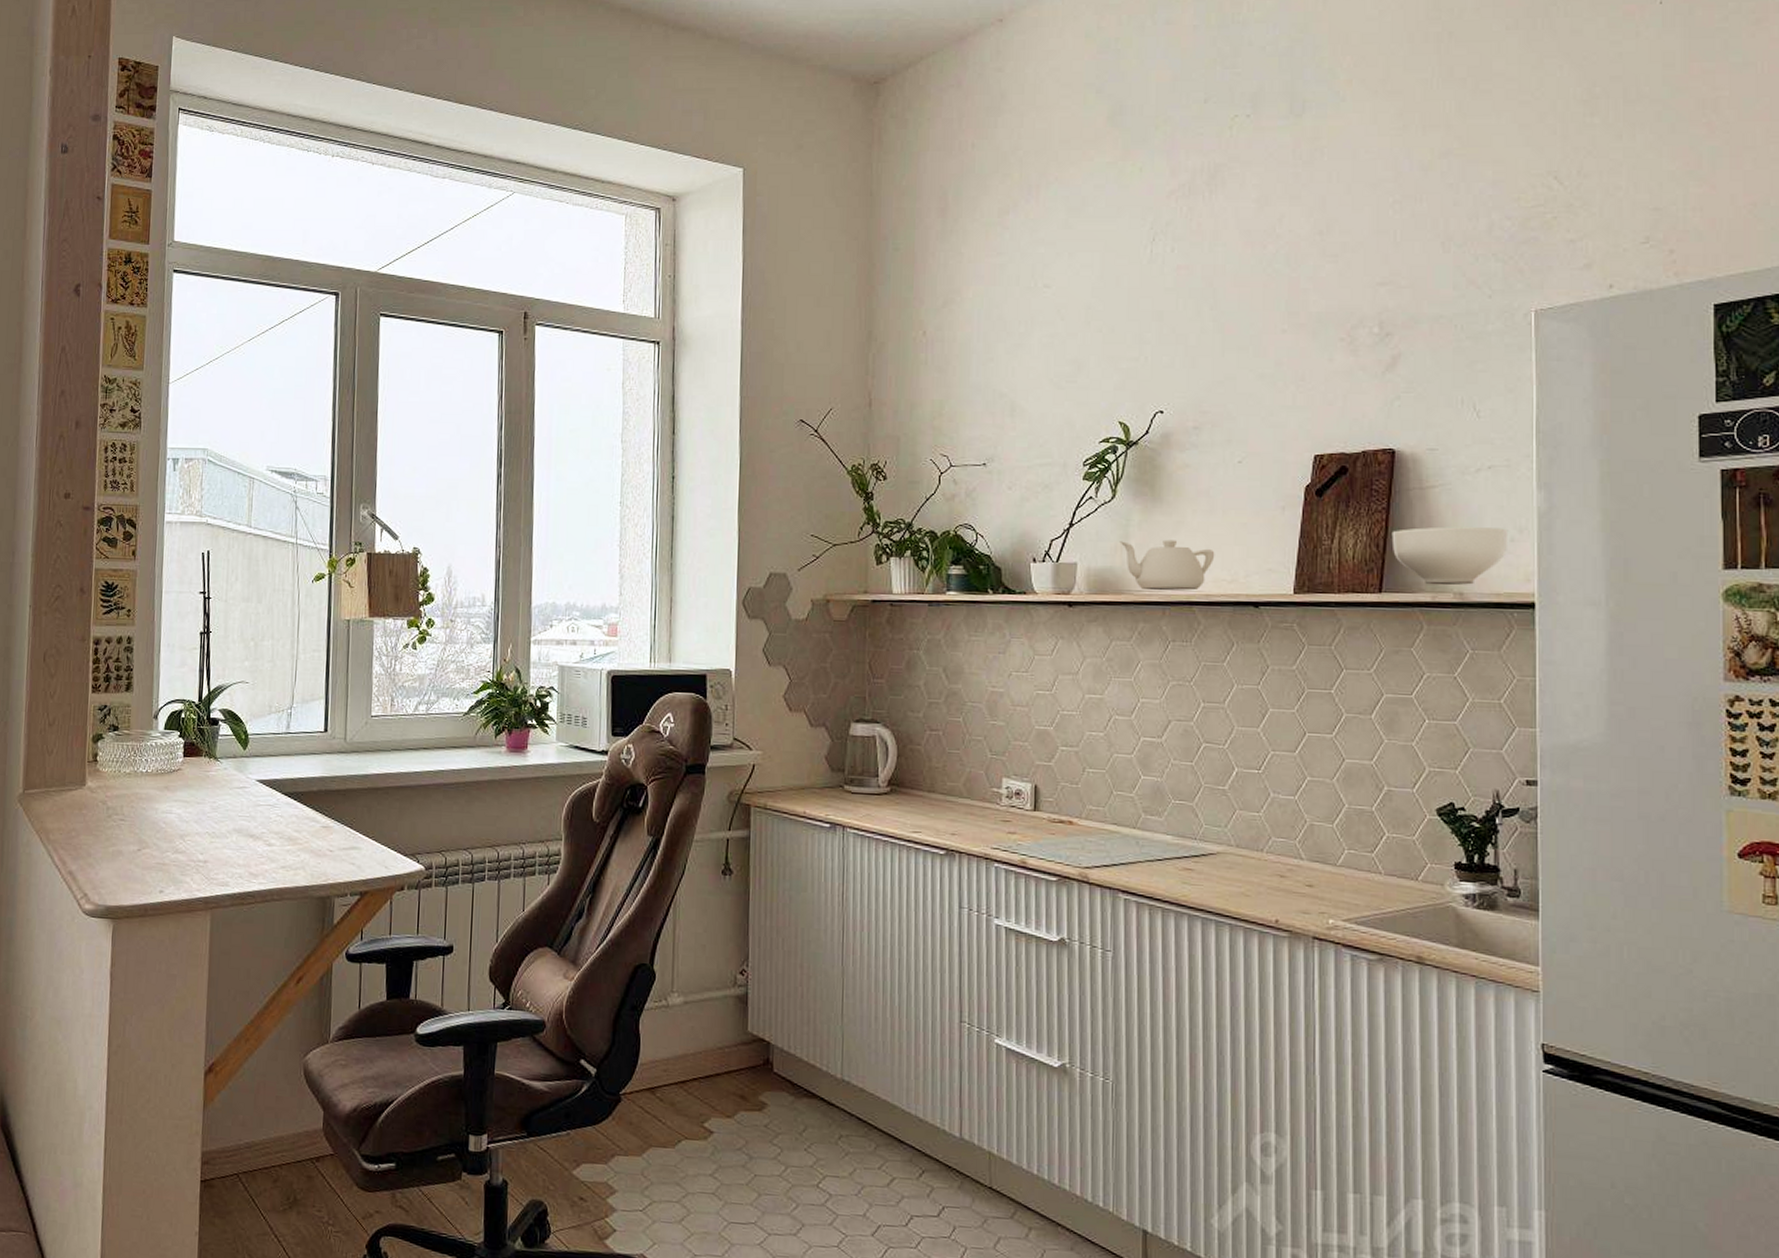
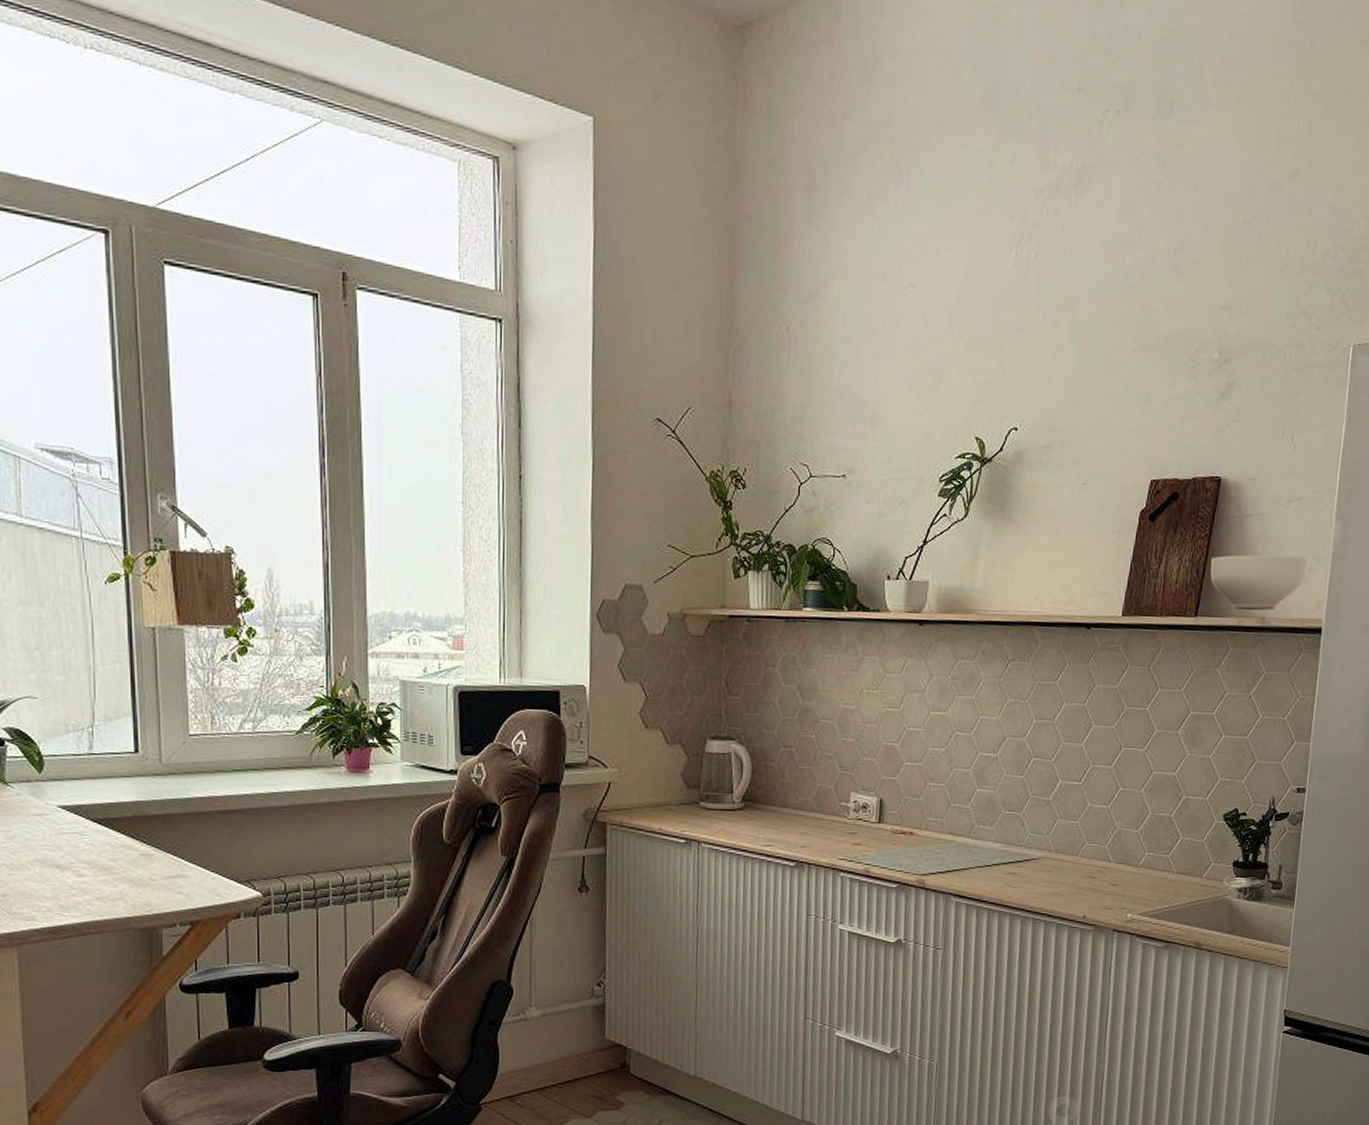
teapot: present [1119,539,1215,591] -> none [969,560,1056,611]

